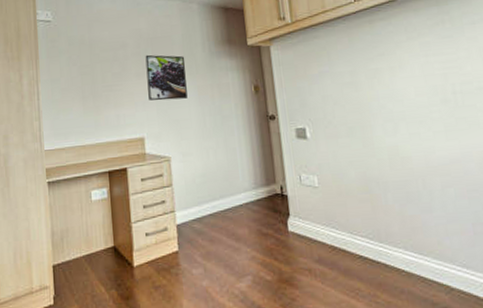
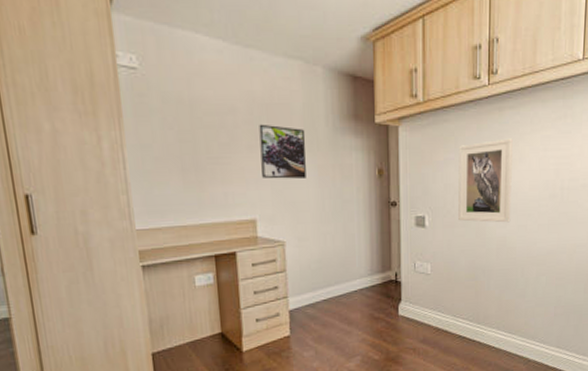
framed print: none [332,47,400,132] -> present [458,138,513,223]

